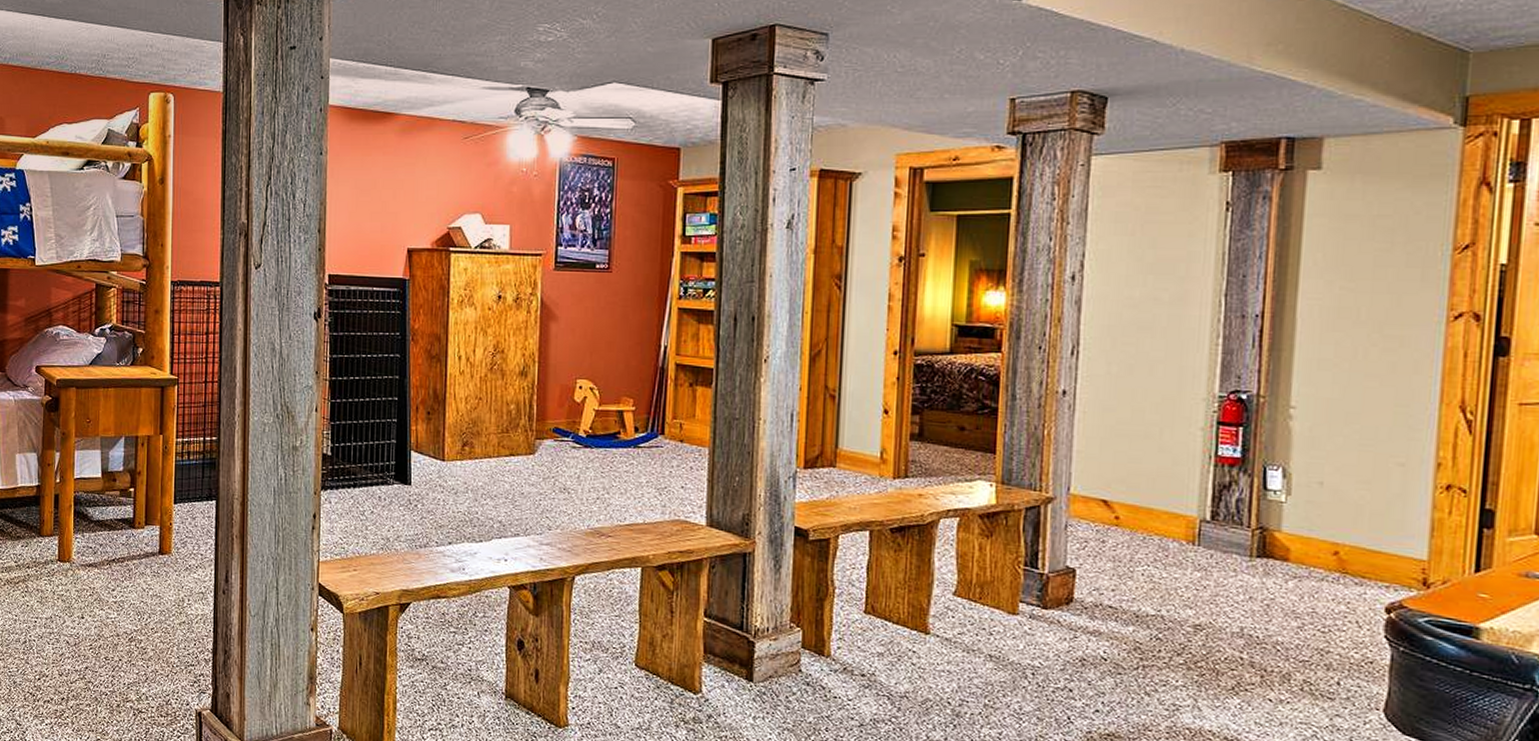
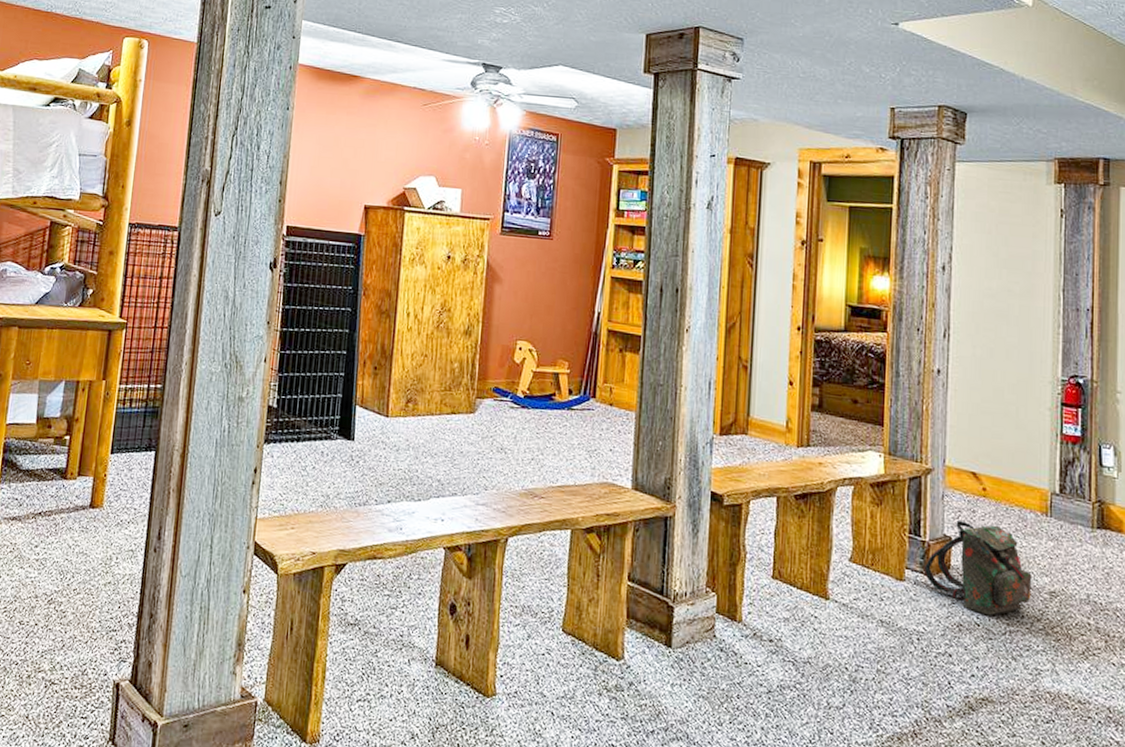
backpack: none [1041,552,1173,650] -> present [923,521,1032,616]

